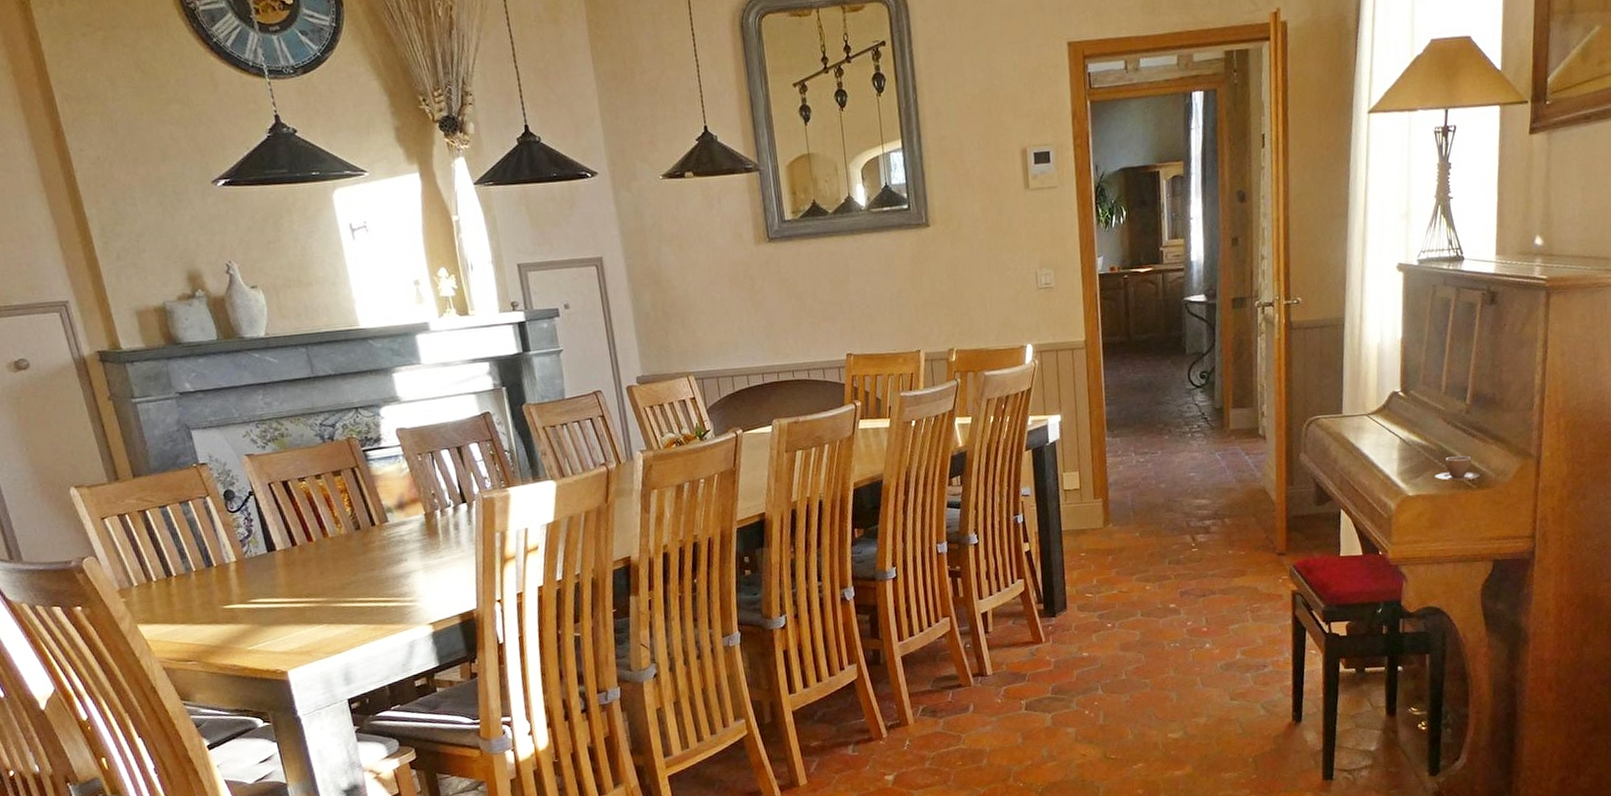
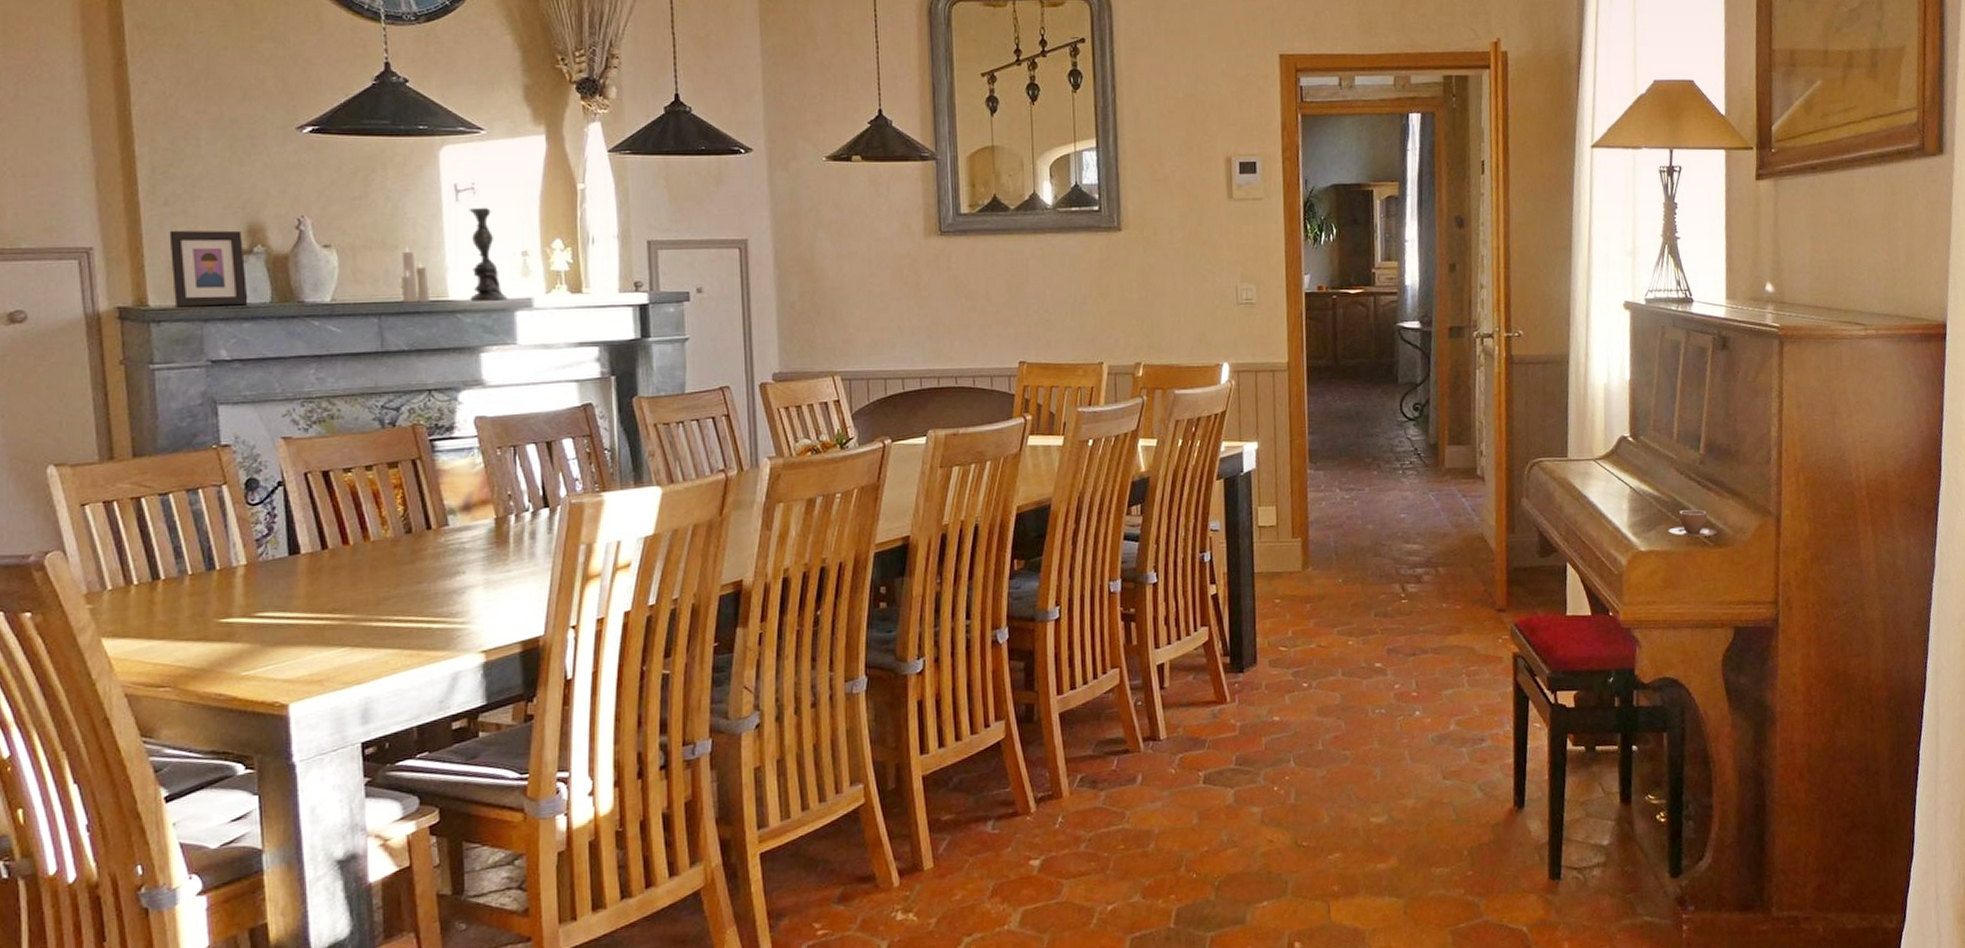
picture frame: none [126,278,200,350] -> present [169,230,248,309]
candle: none [315,283,346,333] -> present [401,246,431,303]
candlestick: none [364,244,410,328] -> present [469,208,510,302]

